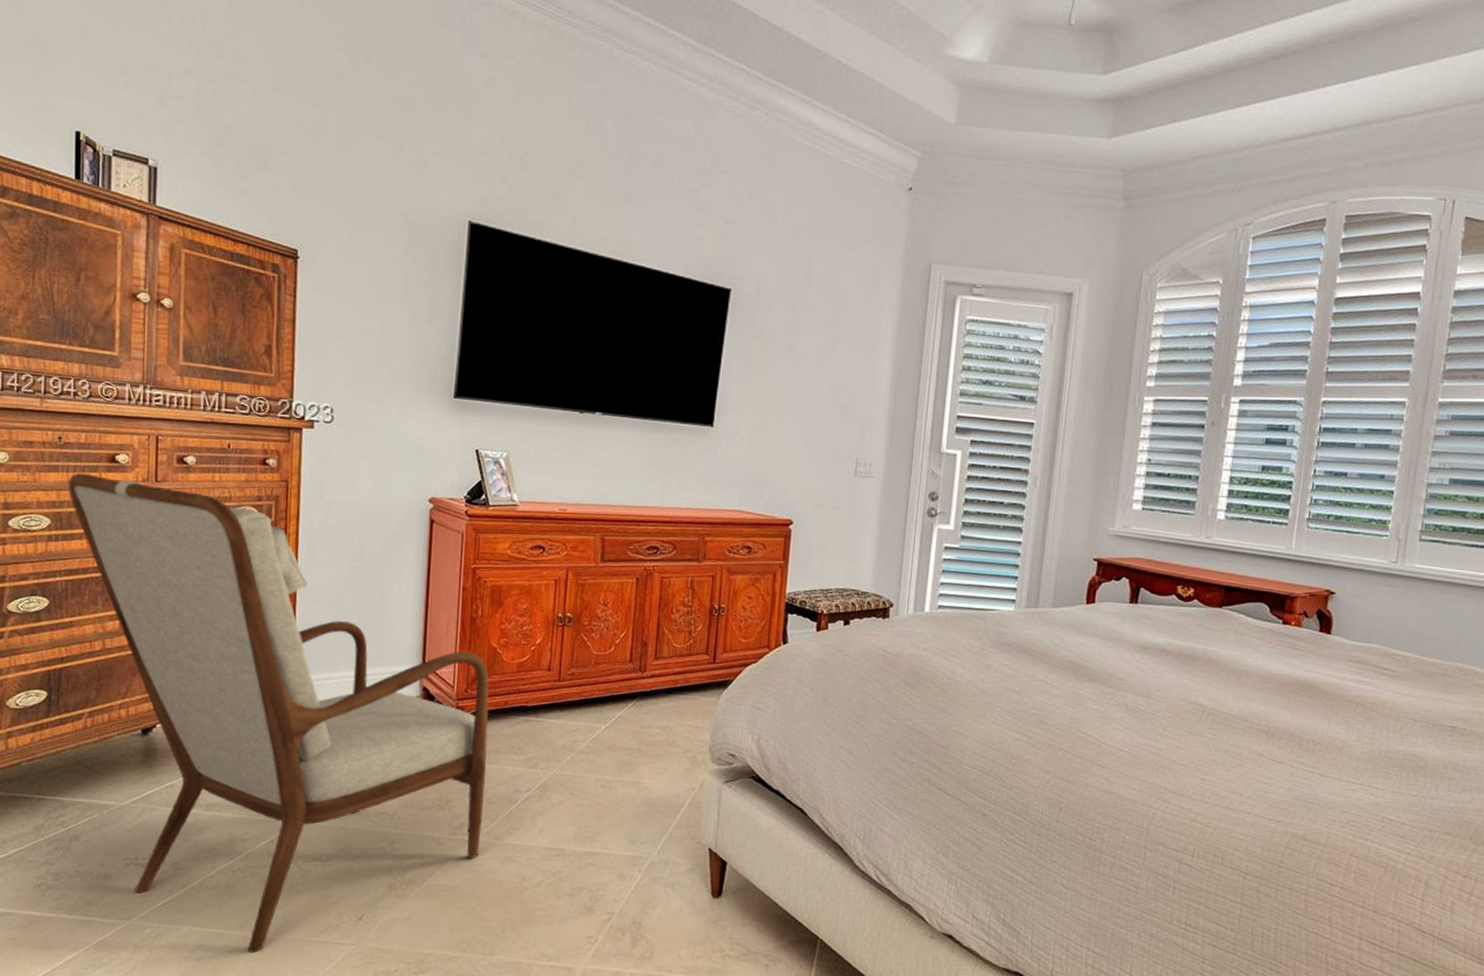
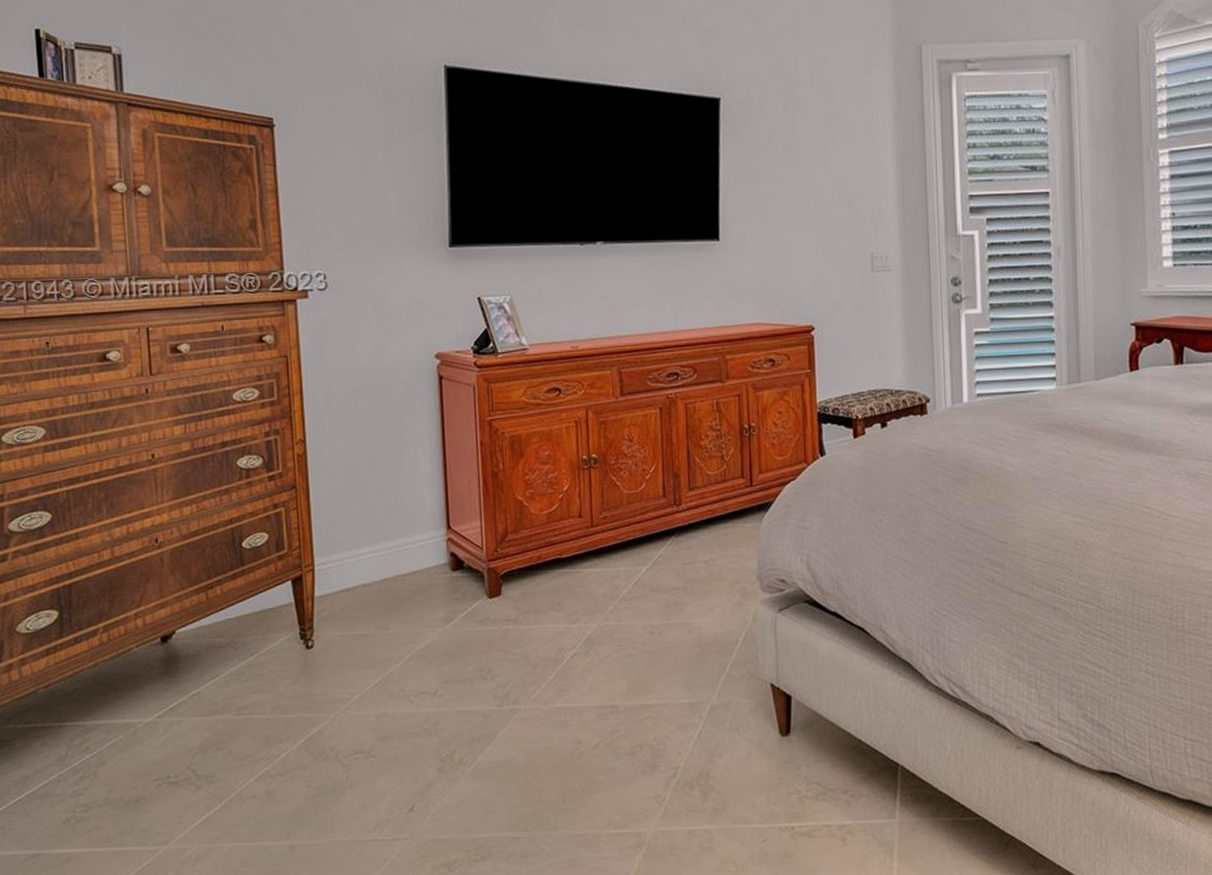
armchair: present [68,473,490,953] -> none [60,376,530,862]

